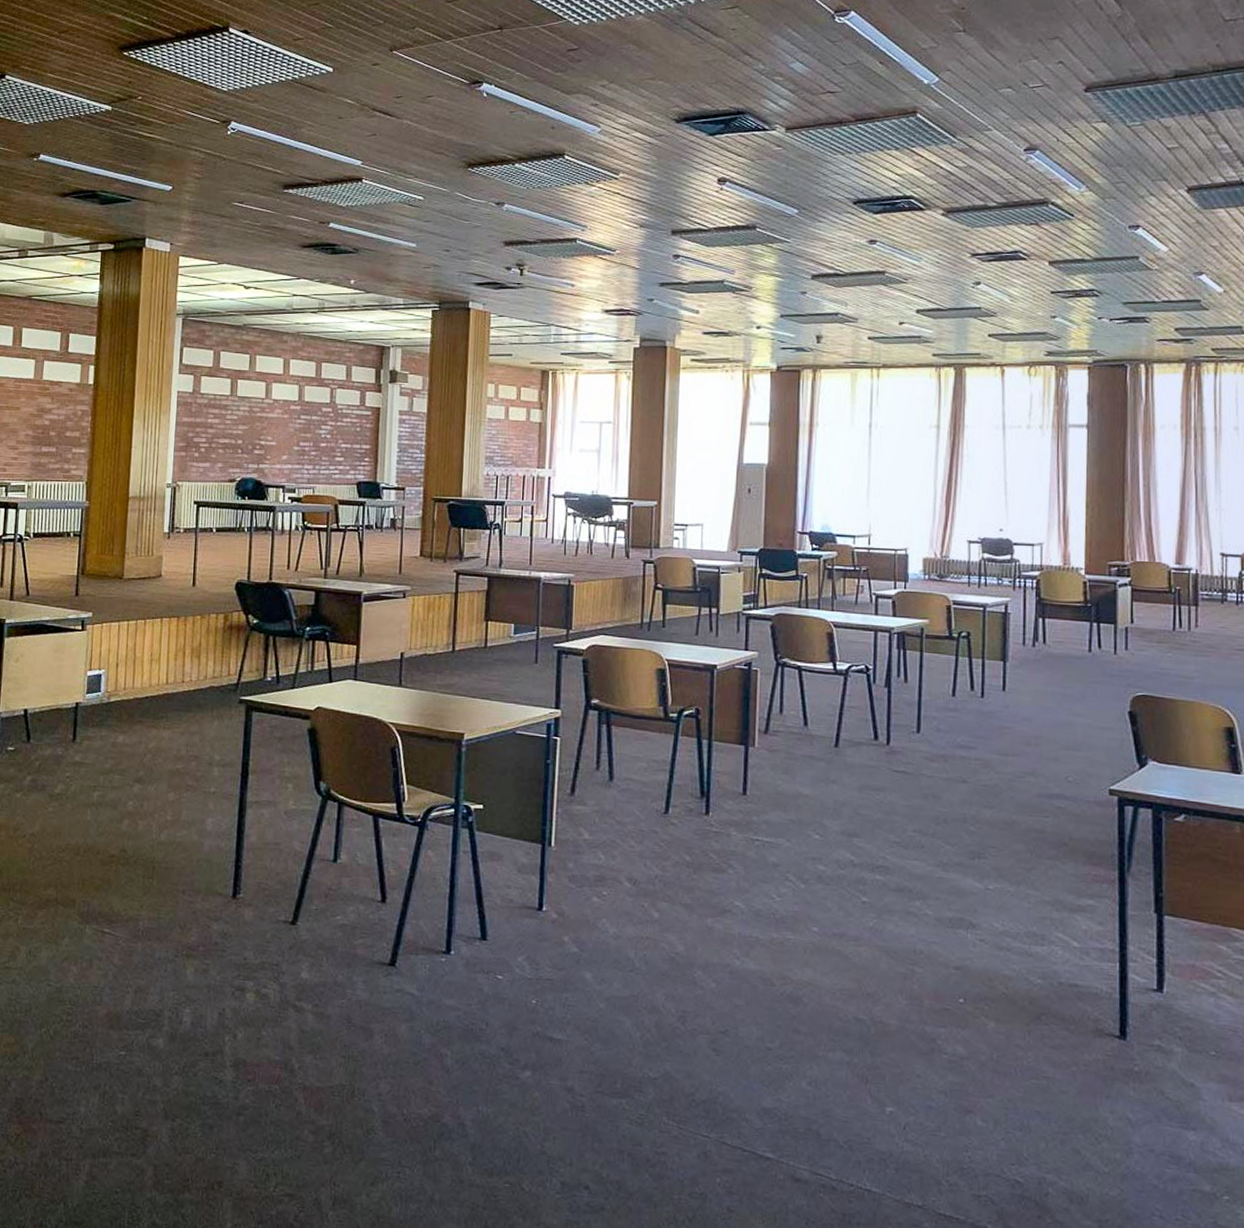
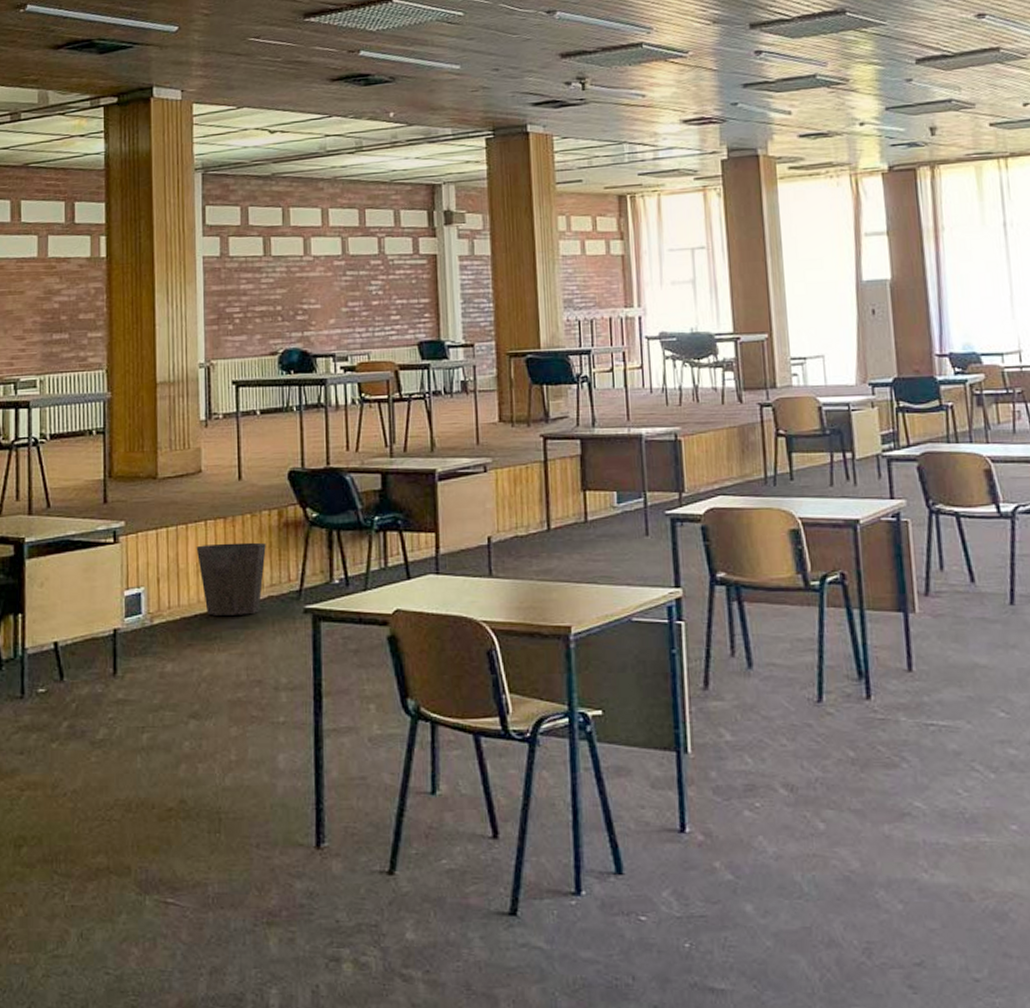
waste bin: none [151,638,212,701] -> present [196,542,266,616]

